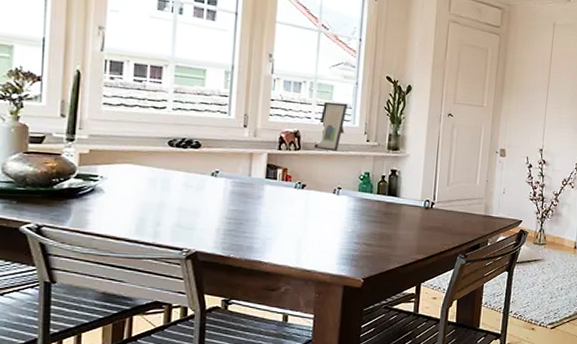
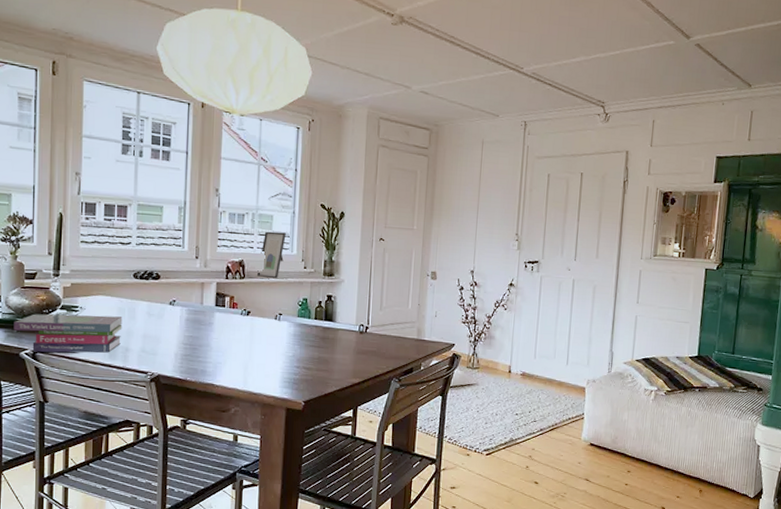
books: none [12,182,154,228] -> present [14,314,123,354]

